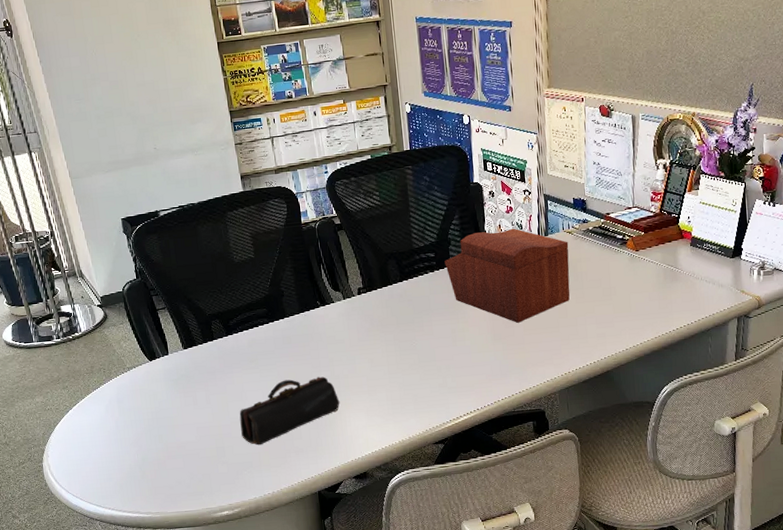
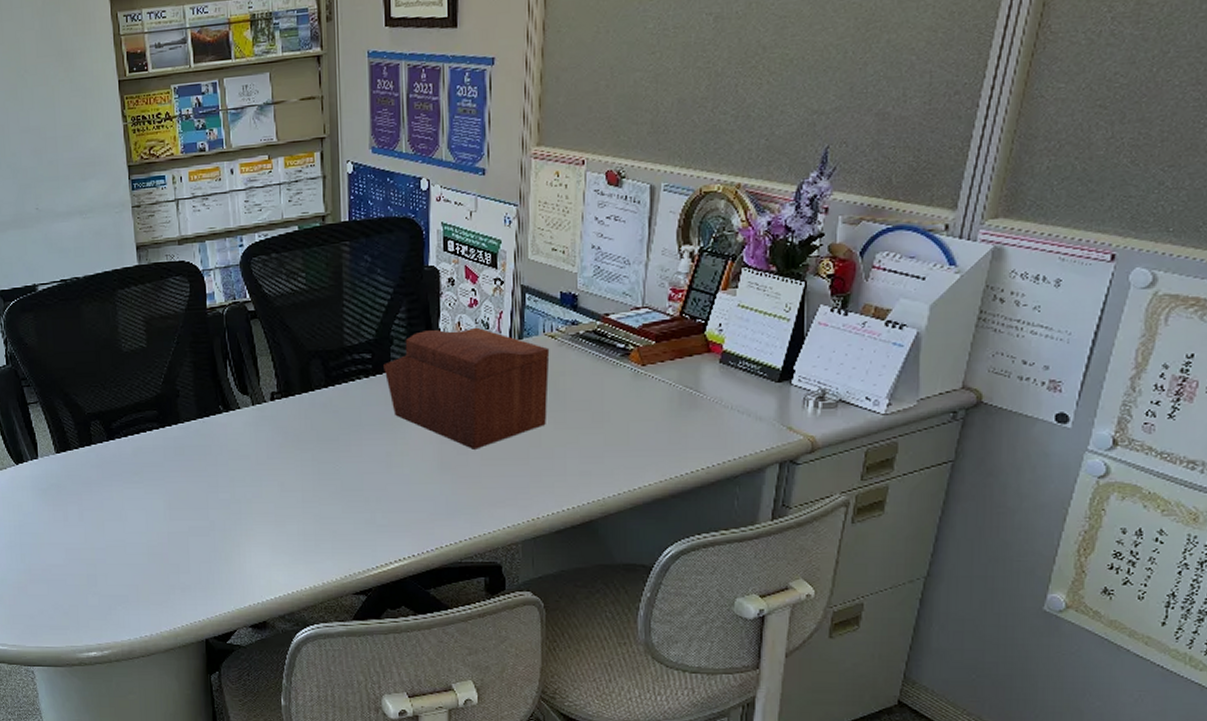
pencil case: present [239,376,340,445] -> none [116,499,240,577]

